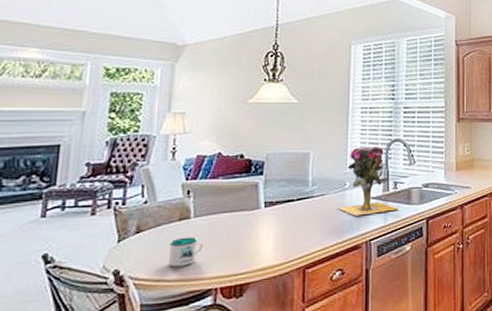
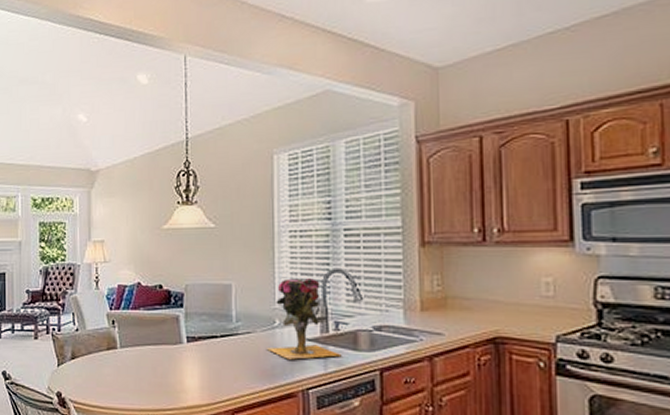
mug: present [169,237,203,267] -> none [100,367,130,396]

